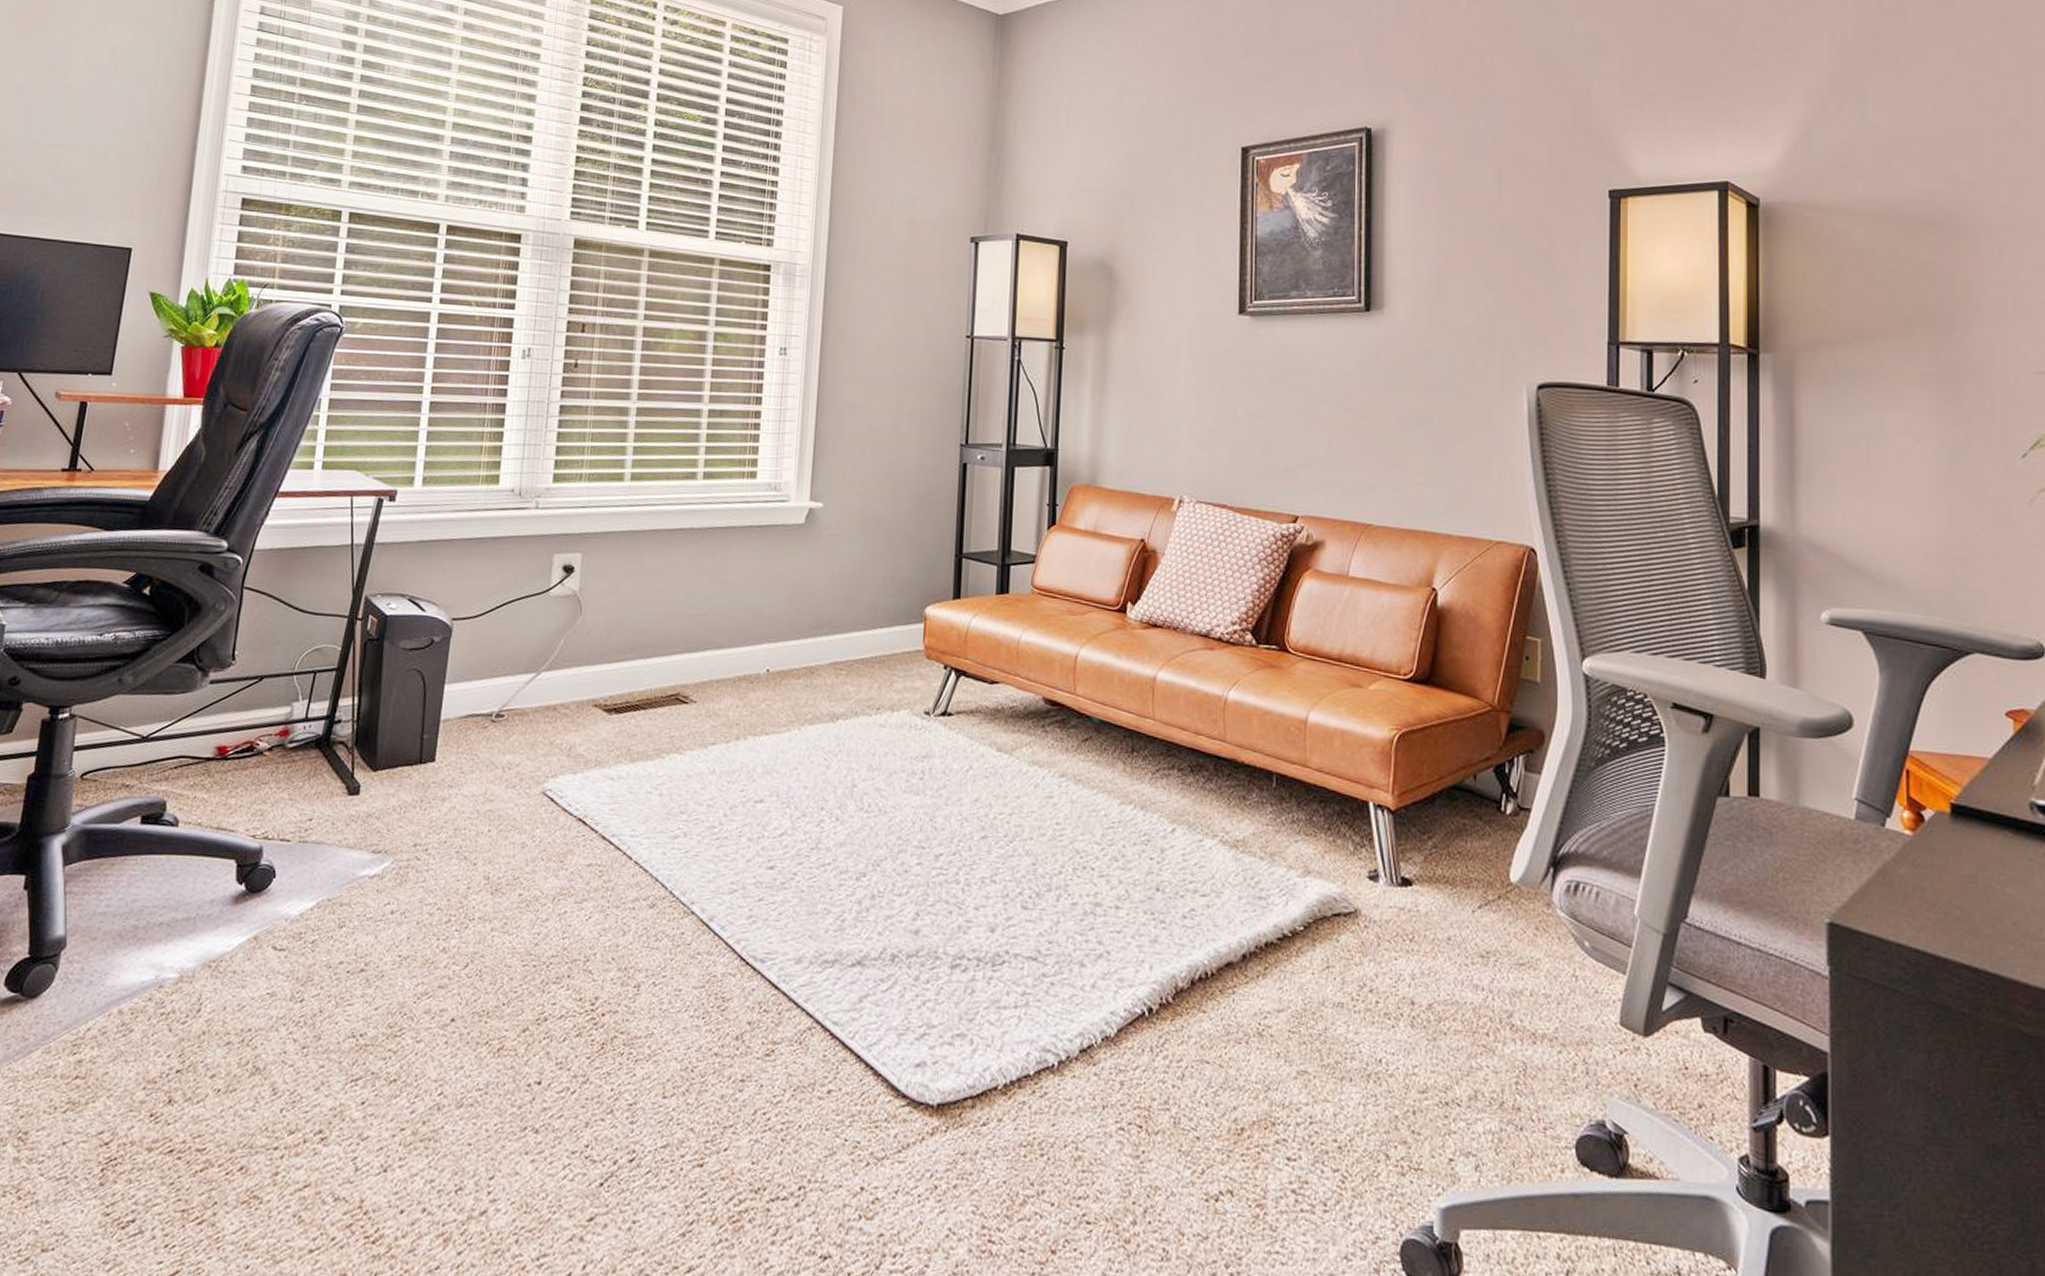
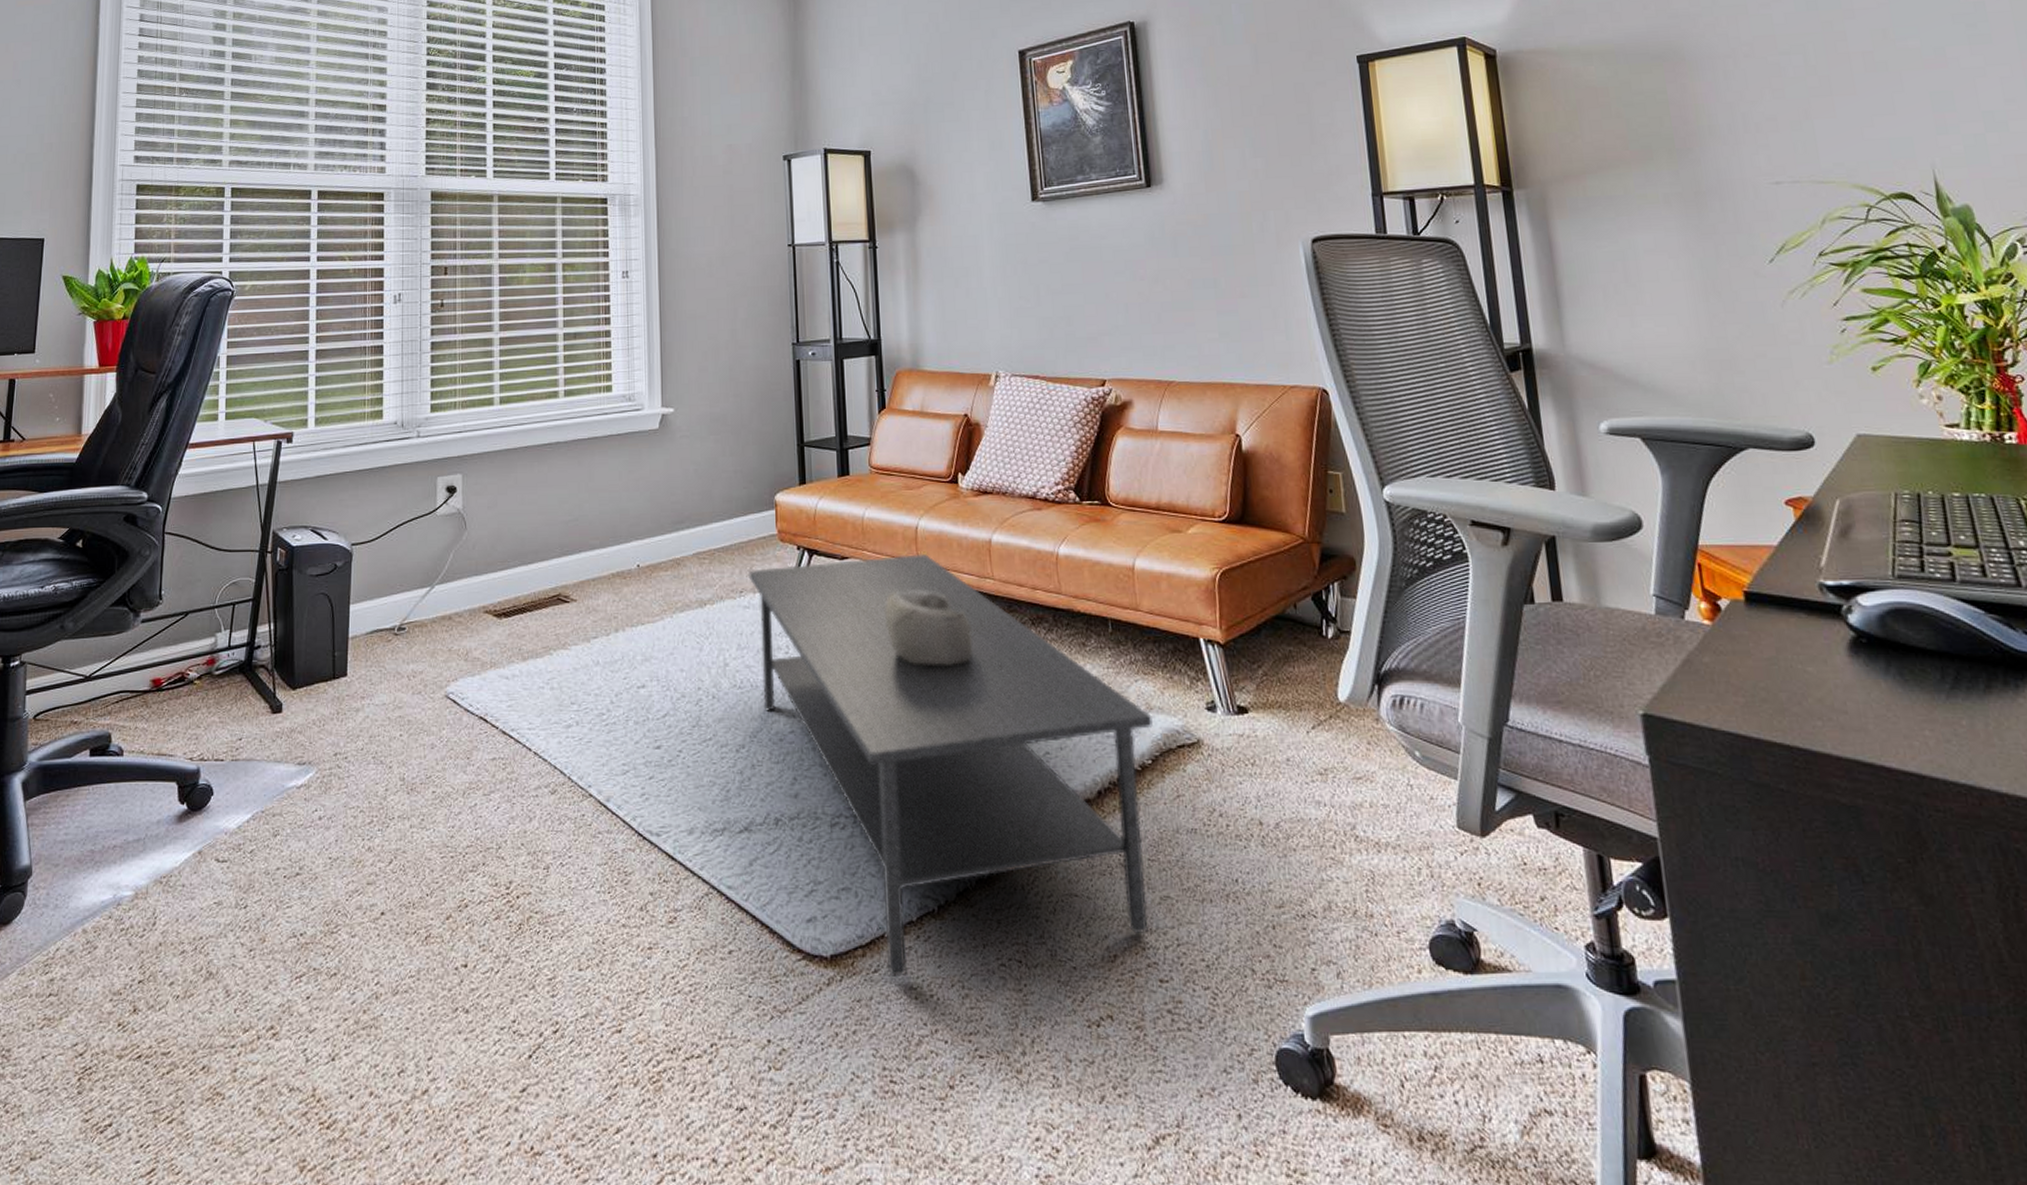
coffee table: none [888,684,1309,1132] -> present [748,553,1153,977]
decorative bowl: none [1032,722,1125,808] -> present [885,590,972,665]

